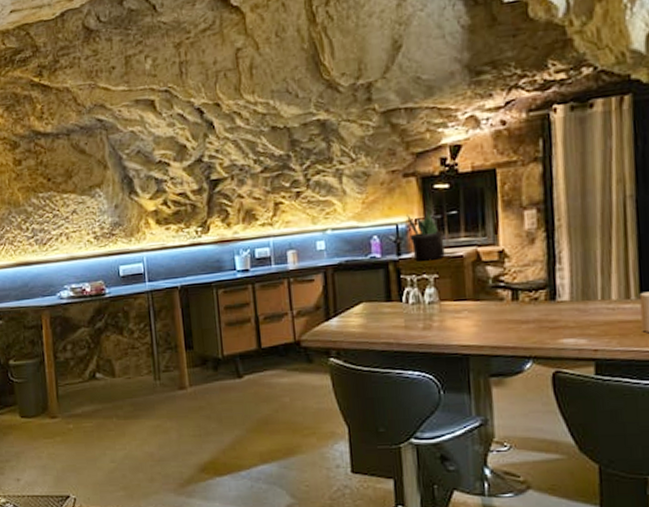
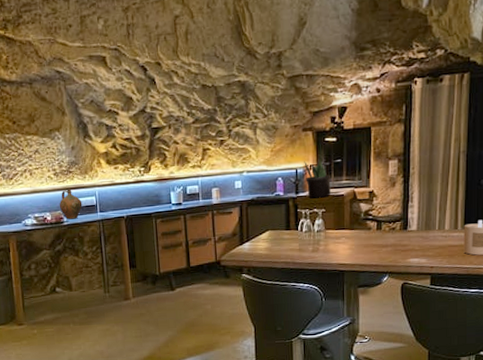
ceramic jug: none [100,254,128,291] -> present [59,189,83,220]

